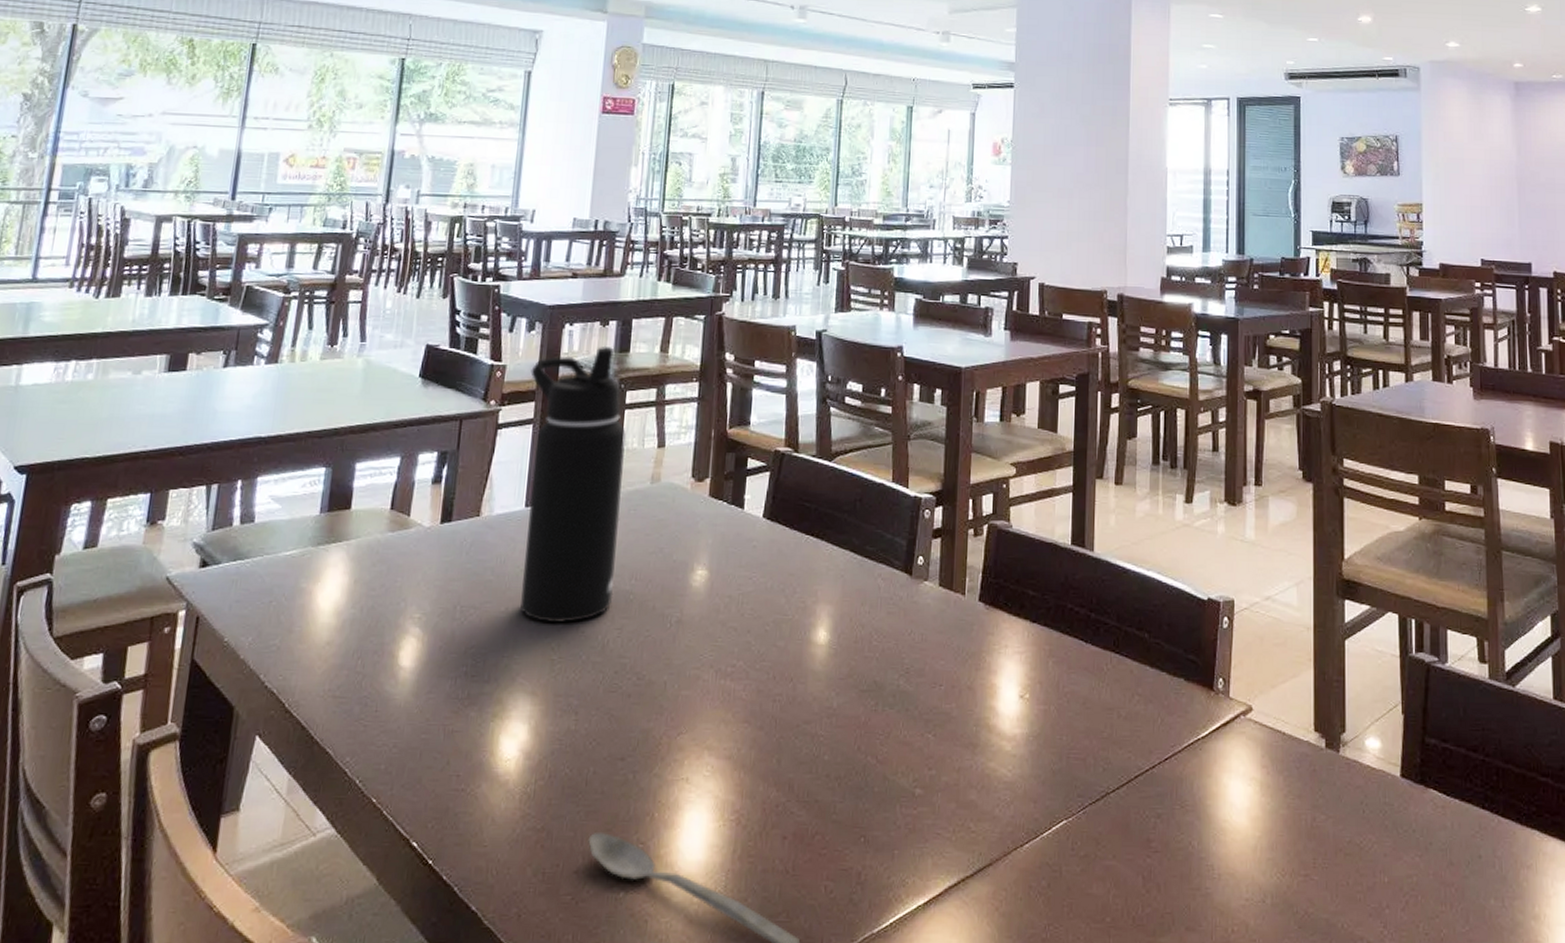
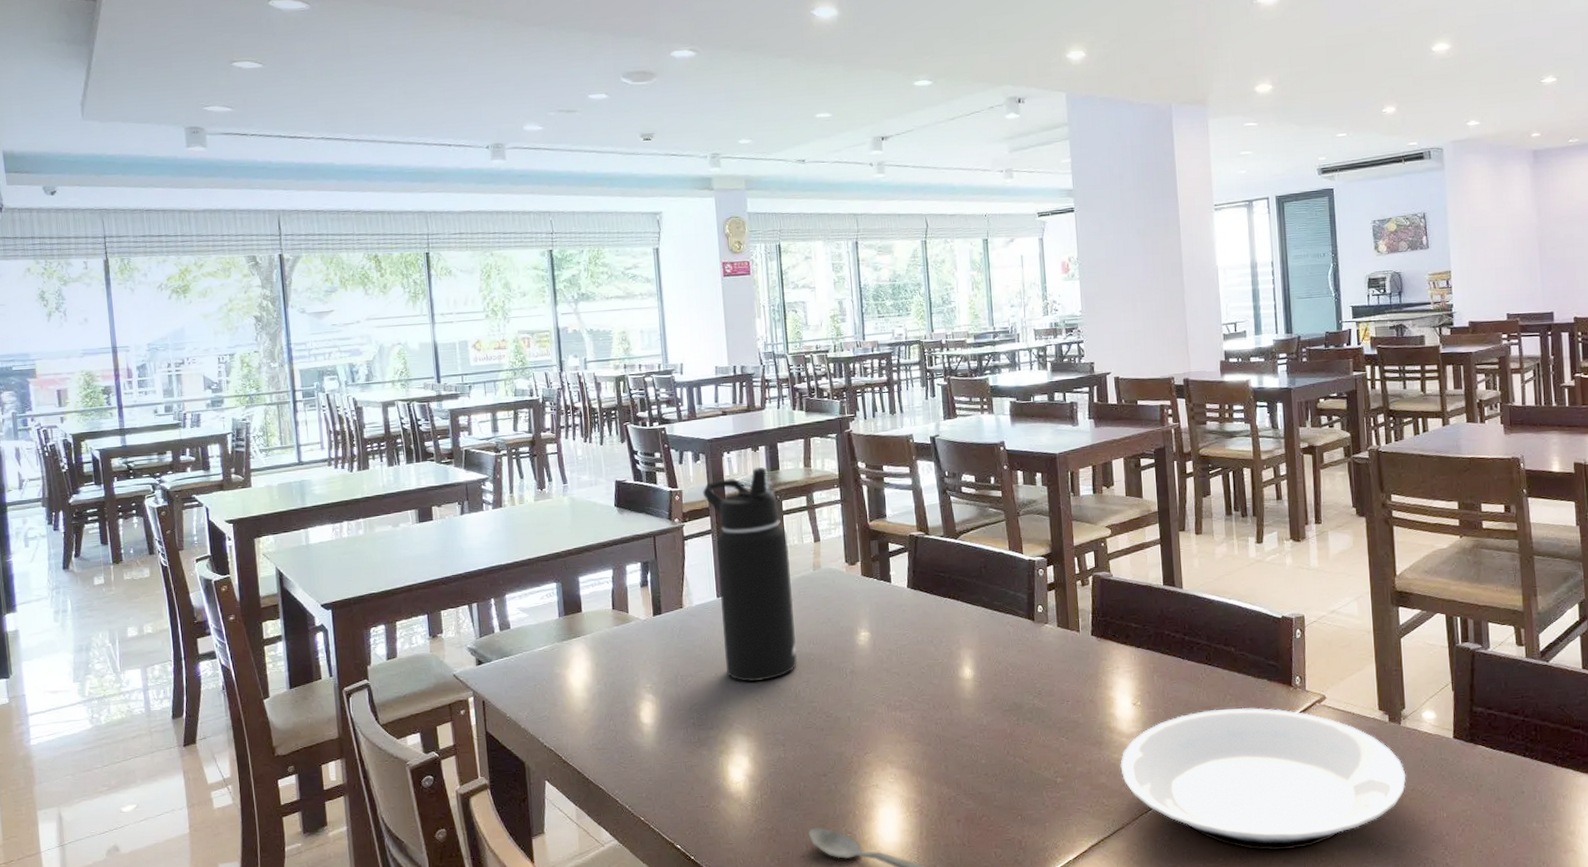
plate: none [996,712,1342,913] -> present [1120,707,1406,851]

